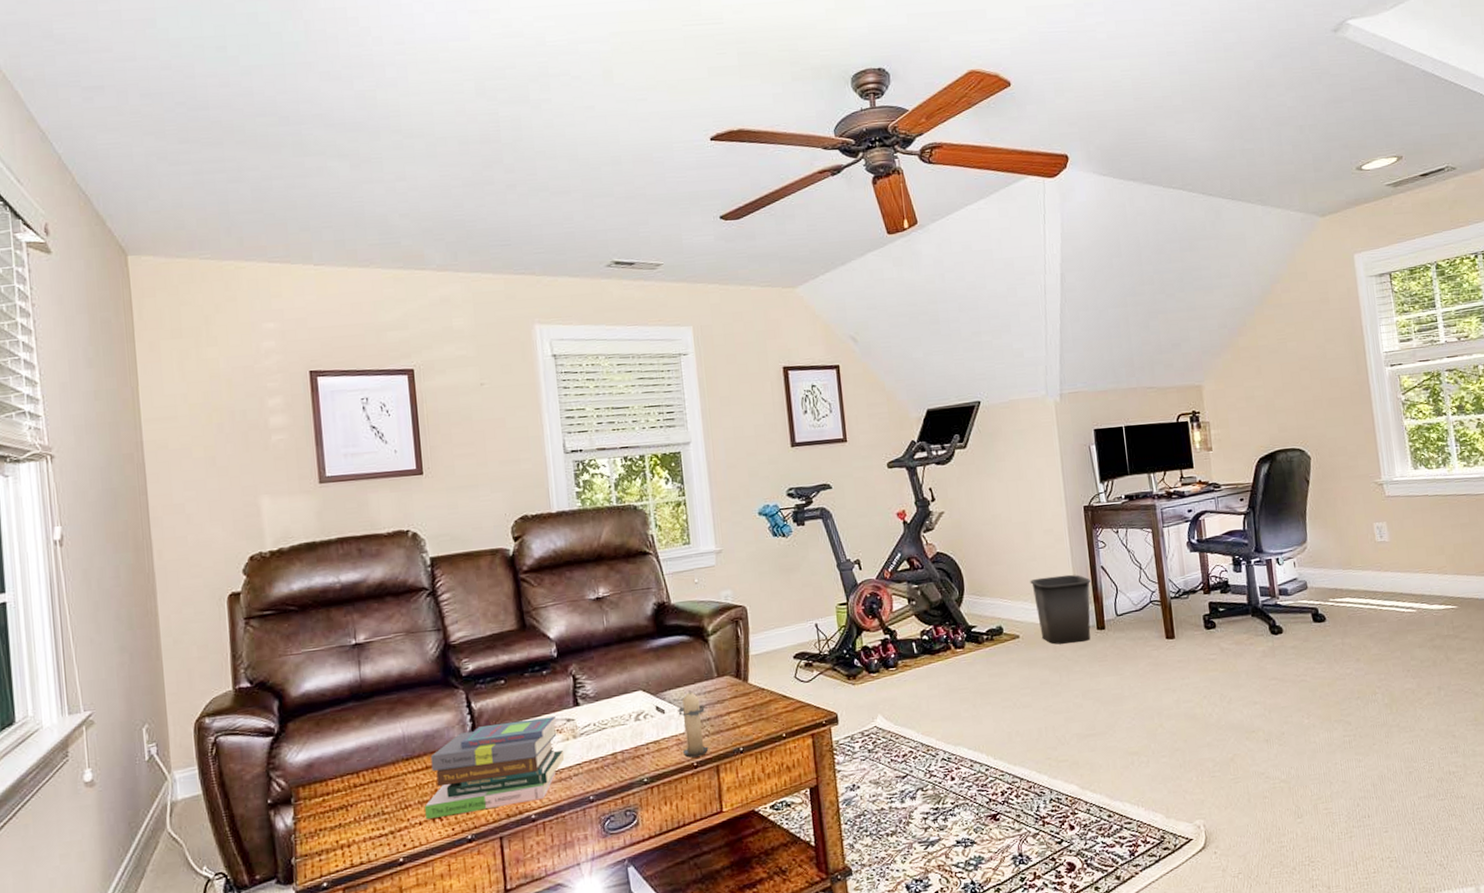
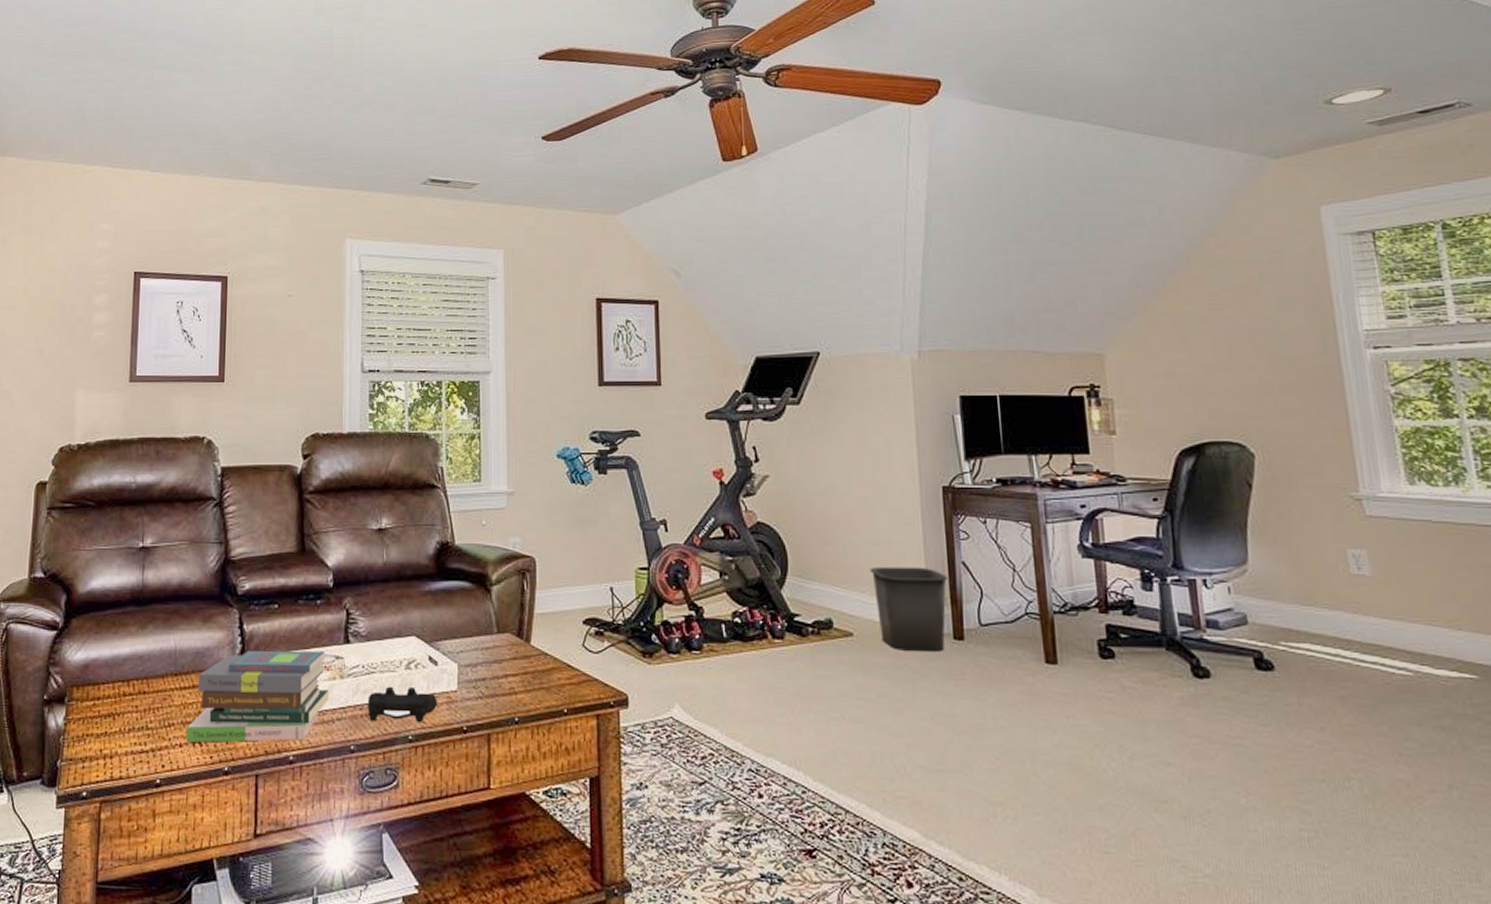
game controller: none [601,735,668,772] -> present [367,686,437,723]
candle: present [678,690,709,758] -> none [452,643,482,720]

